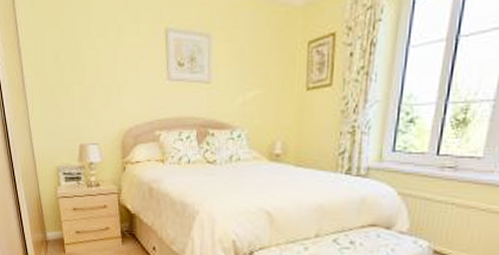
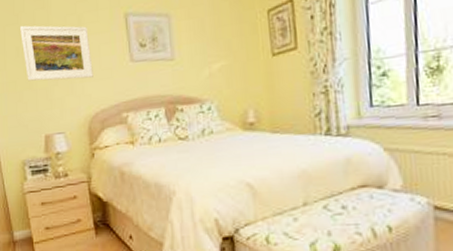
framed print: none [60,29,130,92] -> present [20,25,93,81]

